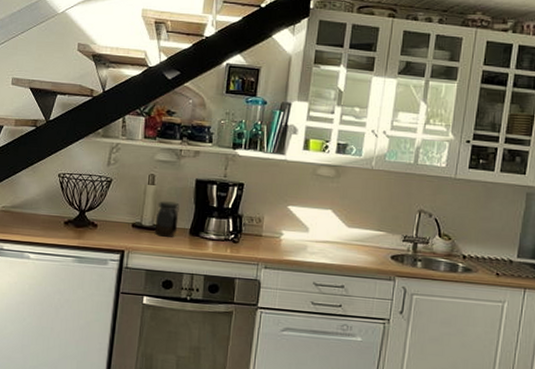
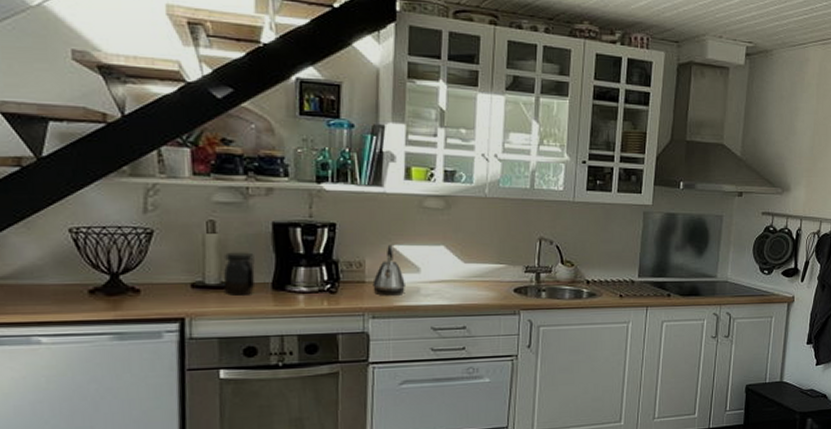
kettle: none [267,205,296,251] -> present [372,244,407,296]

